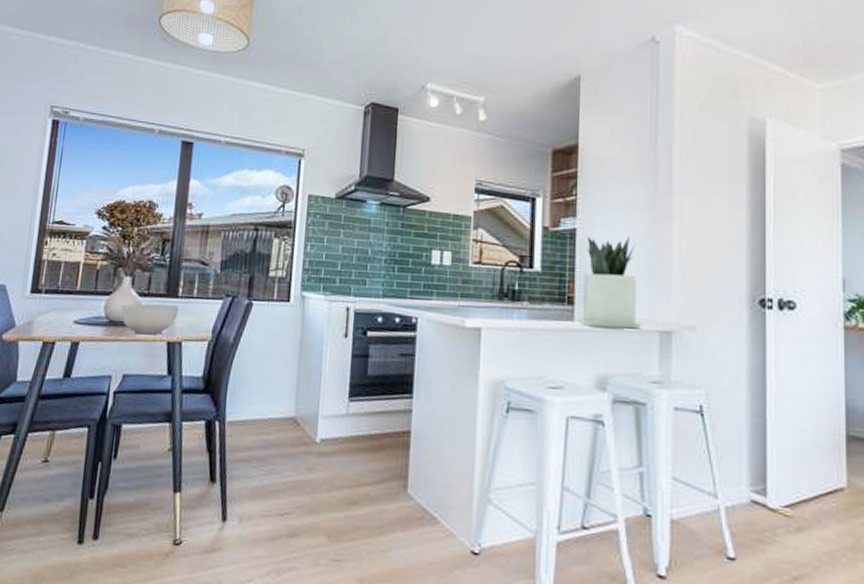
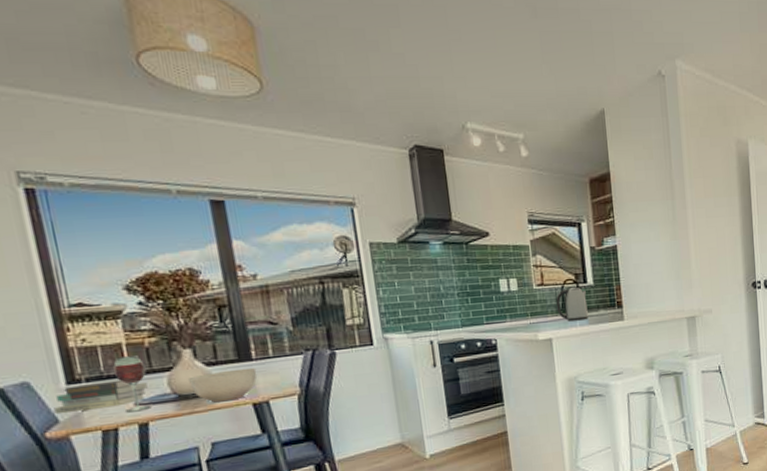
books: none [14,294,89,321] -> present [53,379,148,415]
wineglass: none [66,275,92,330] -> present [113,355,152,413]
kettle: none [492,270,530,313] -> present [556,286,589,322]
planter: present [578,236,642,330] -> none [626,247,674,323]

